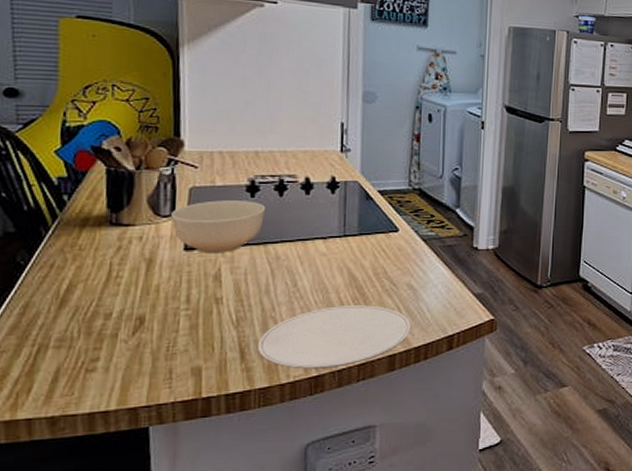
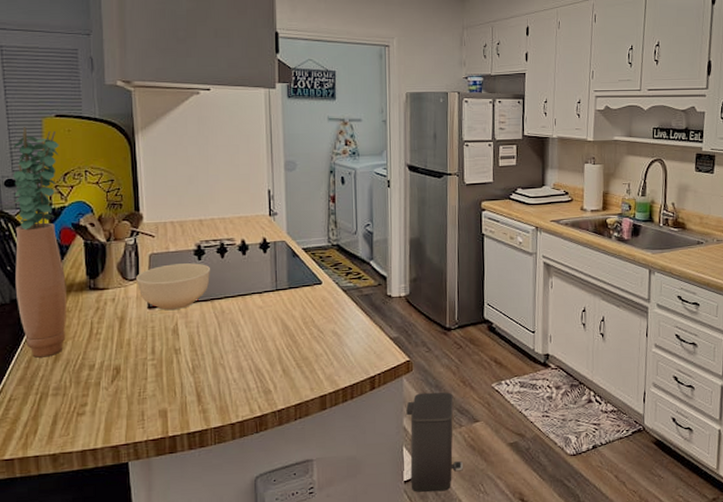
vase: none [11,26,80,303] -> present [13,127,68,358]
plate: present [258,305,412,369] -> none [211,351,338,410]
pedal bin: none [486,354,546,462] -> present [406,392,463,492]

